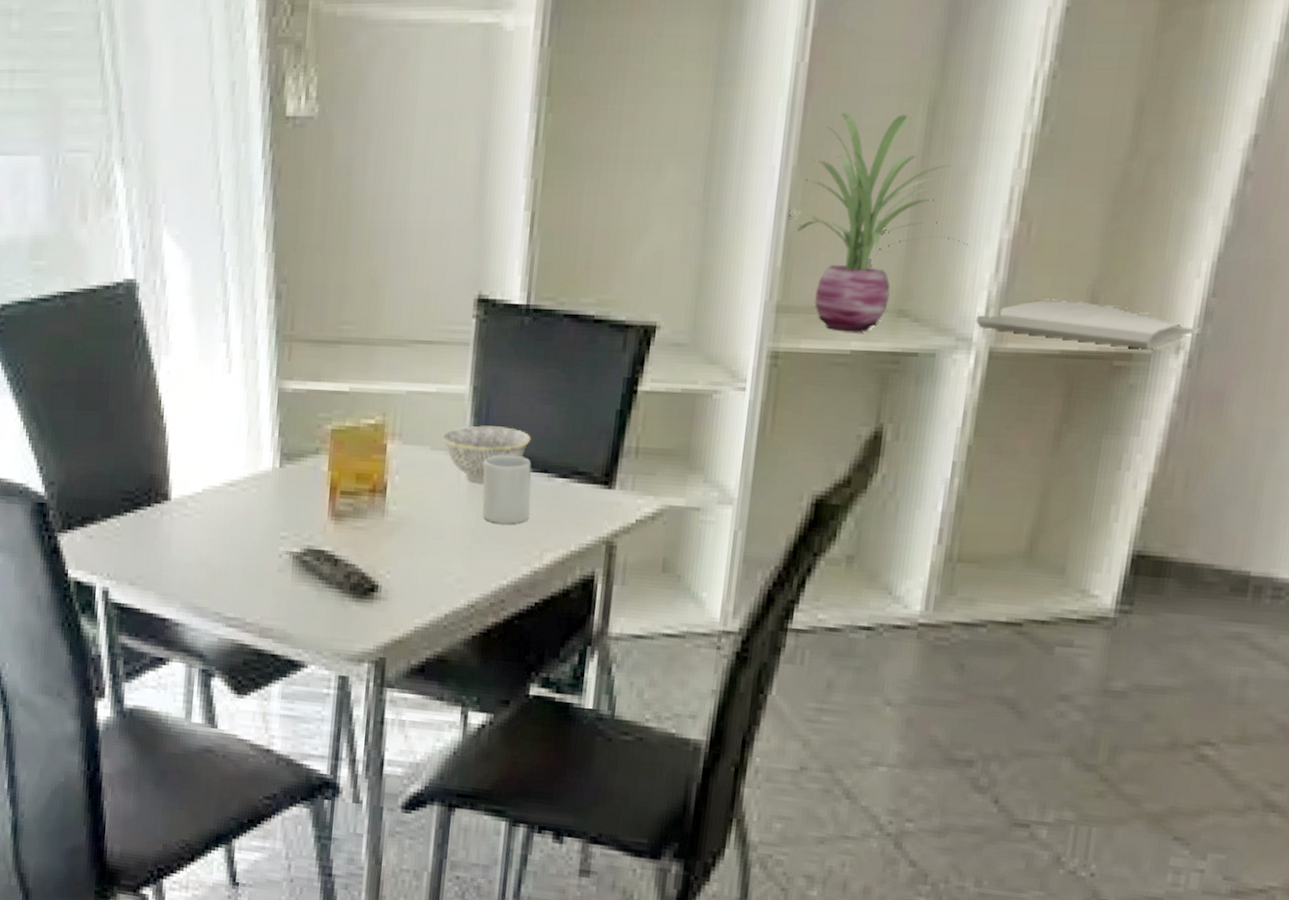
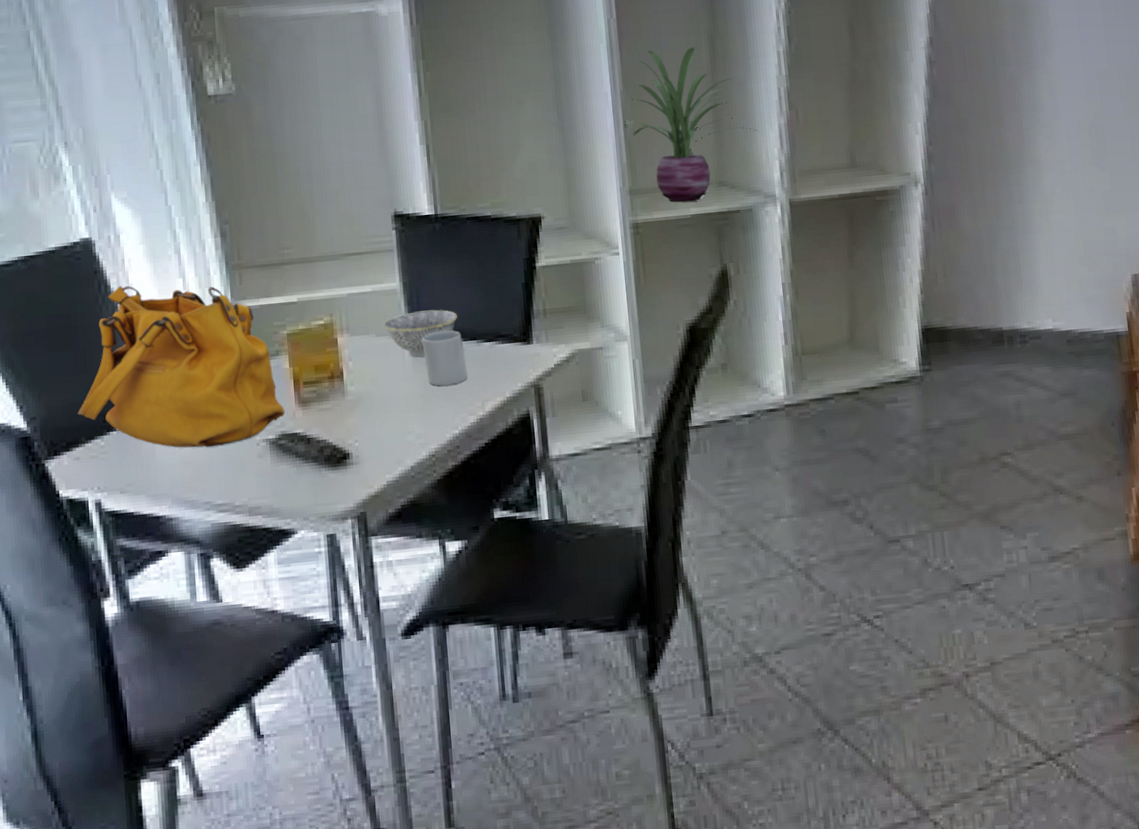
handbag: none [97,342,315,550] -> present [78,286,285,448]
towel: present [975,299,1201,350] -> none [774,159,928,187]

